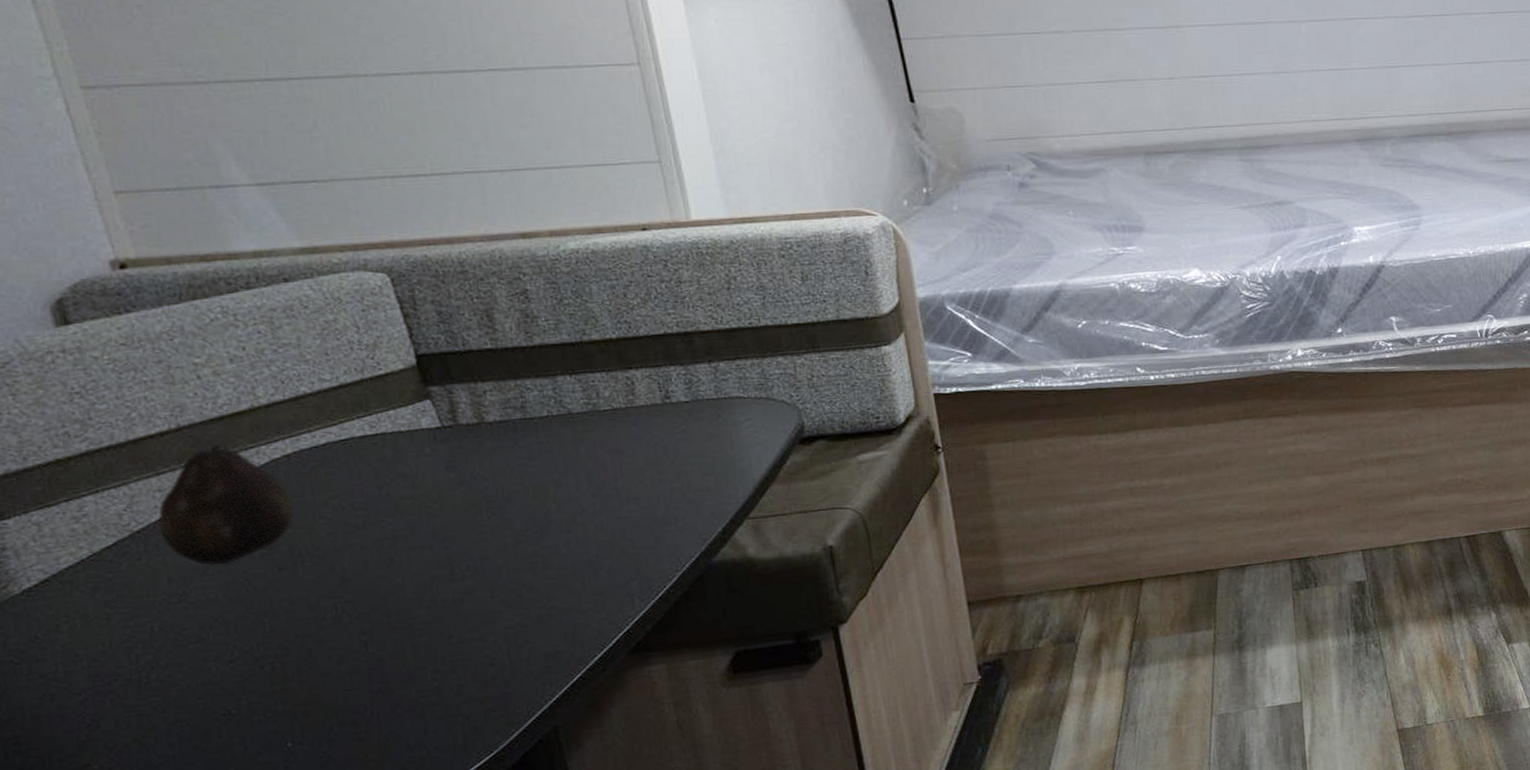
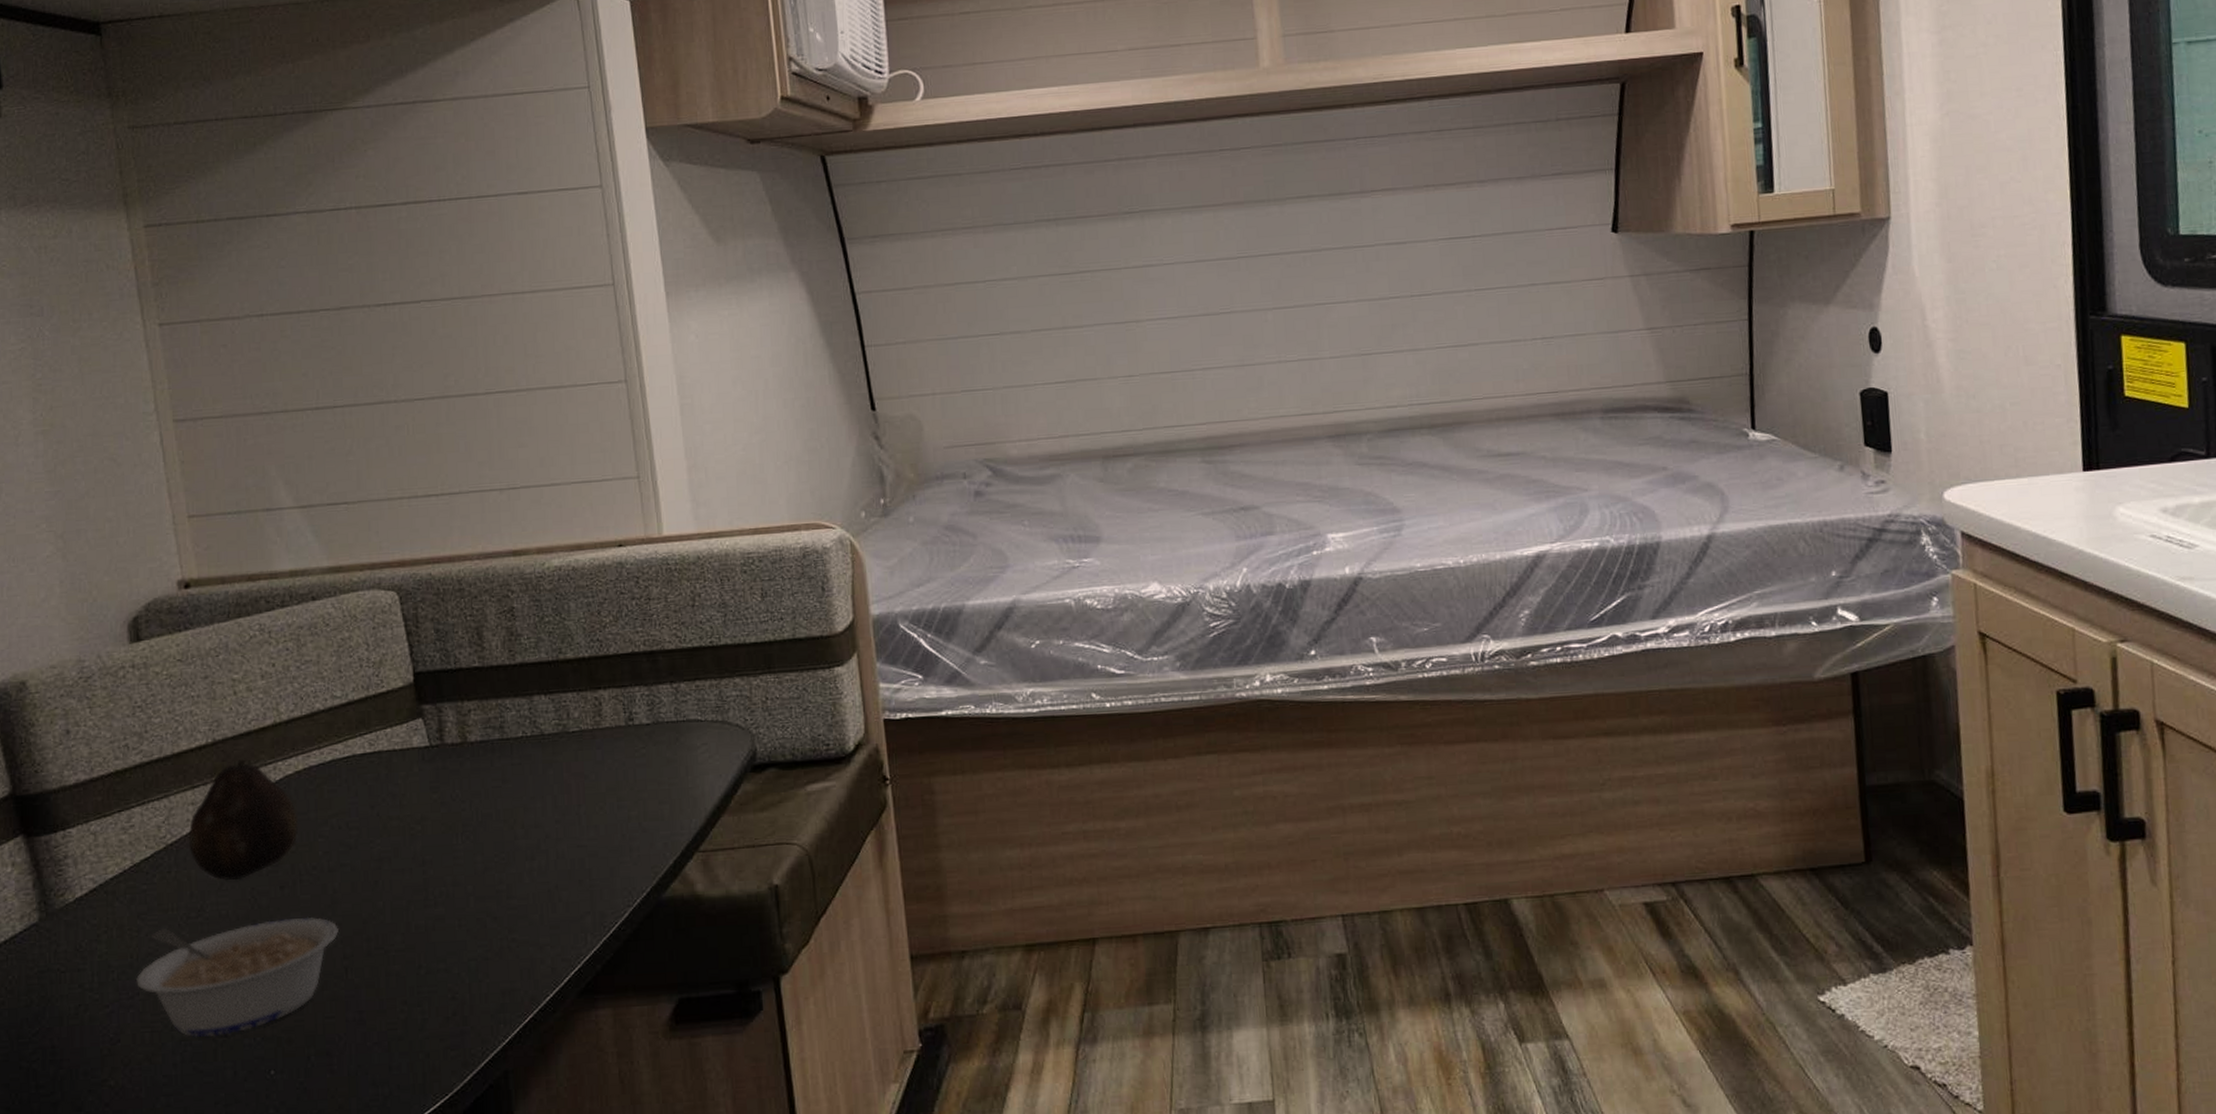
legume: none [112,596,353,718] -> present [136,917,339,1038]

